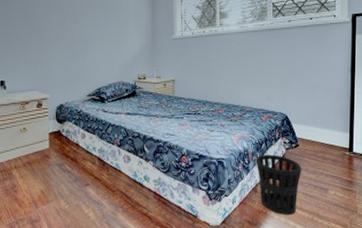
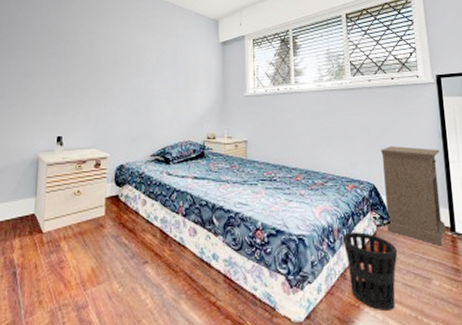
nightstand: none [294,81,348,164] -> present [381,146,446,246]

